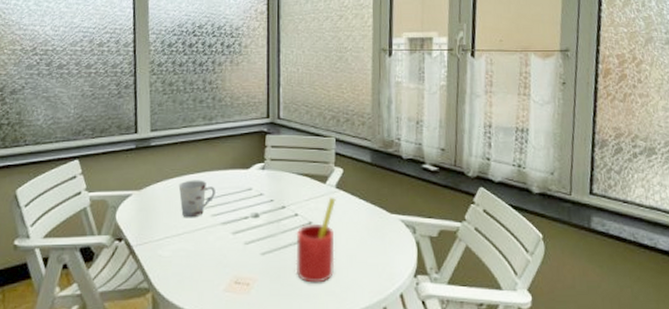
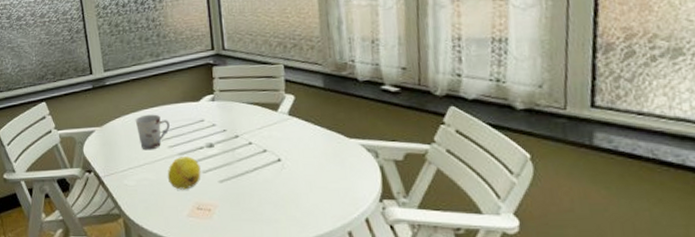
fruit: none [206,226,243,262] -> present [167,156,201,190]
straw: present [296,197,336,283] -> none [251,124,294,209]

